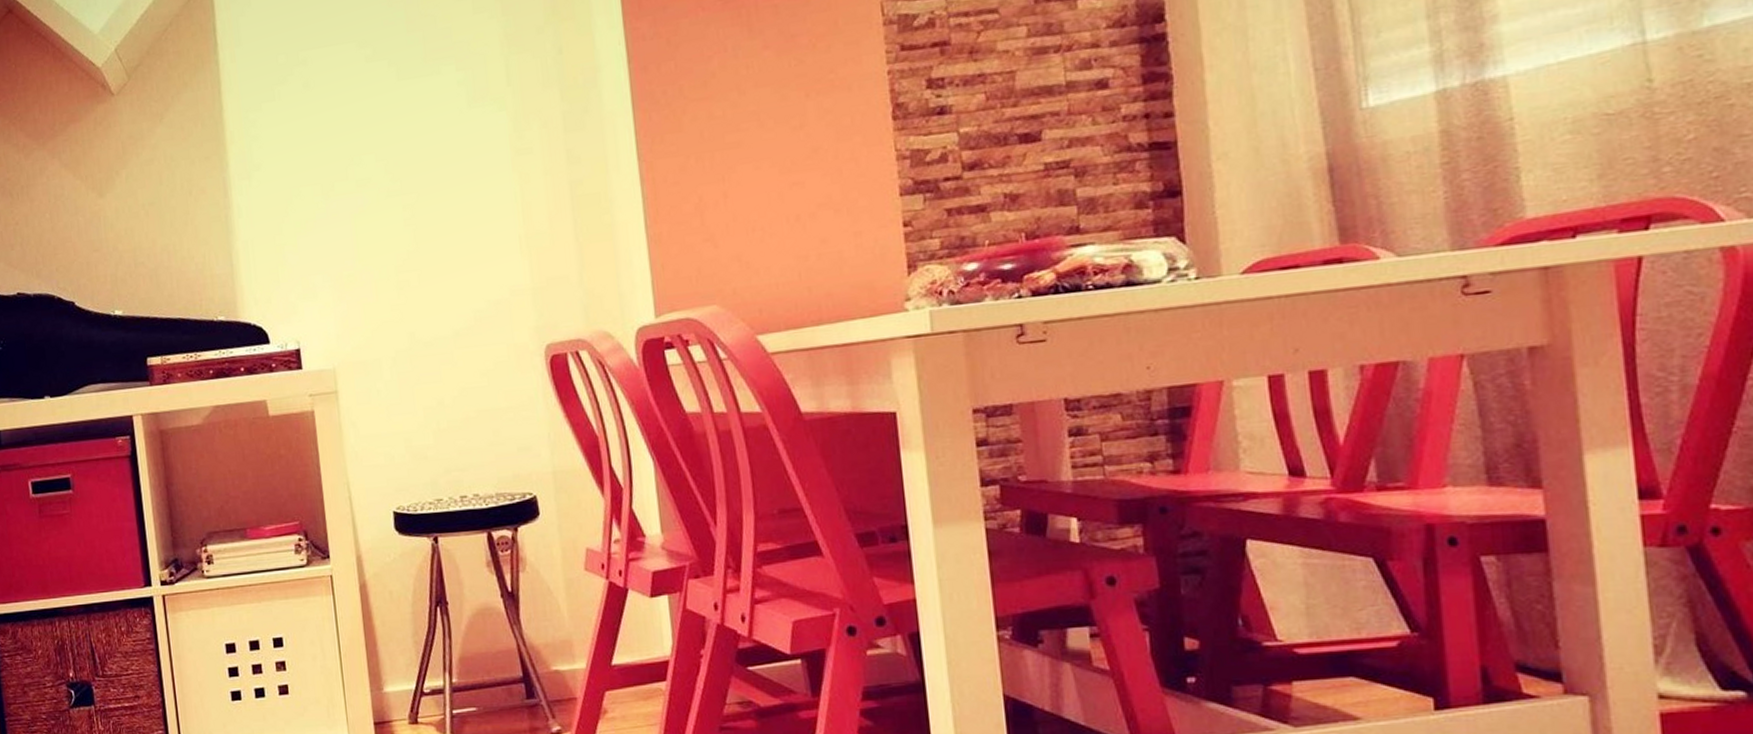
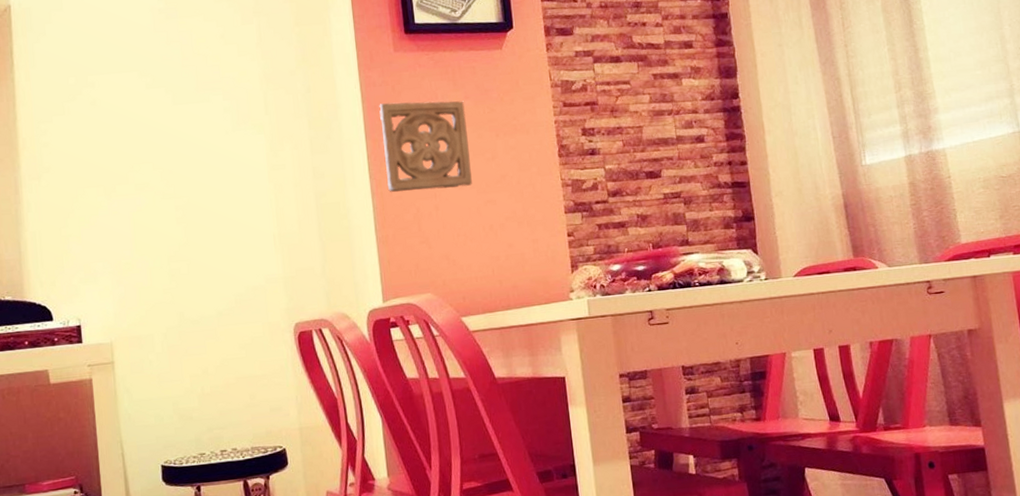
wall ornament: none [650,52,773,178] -> present [379,101,472,193]

